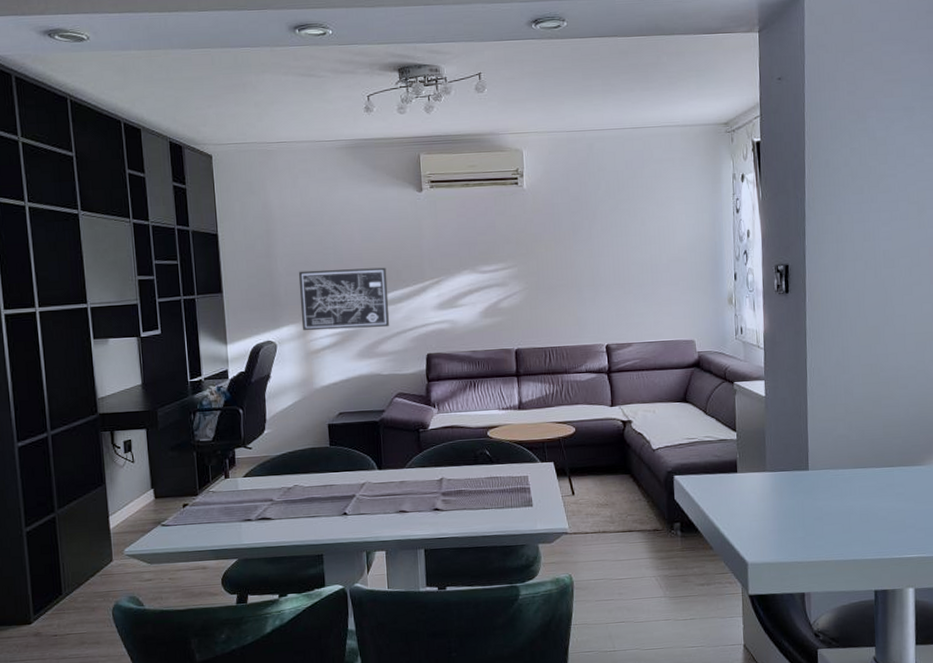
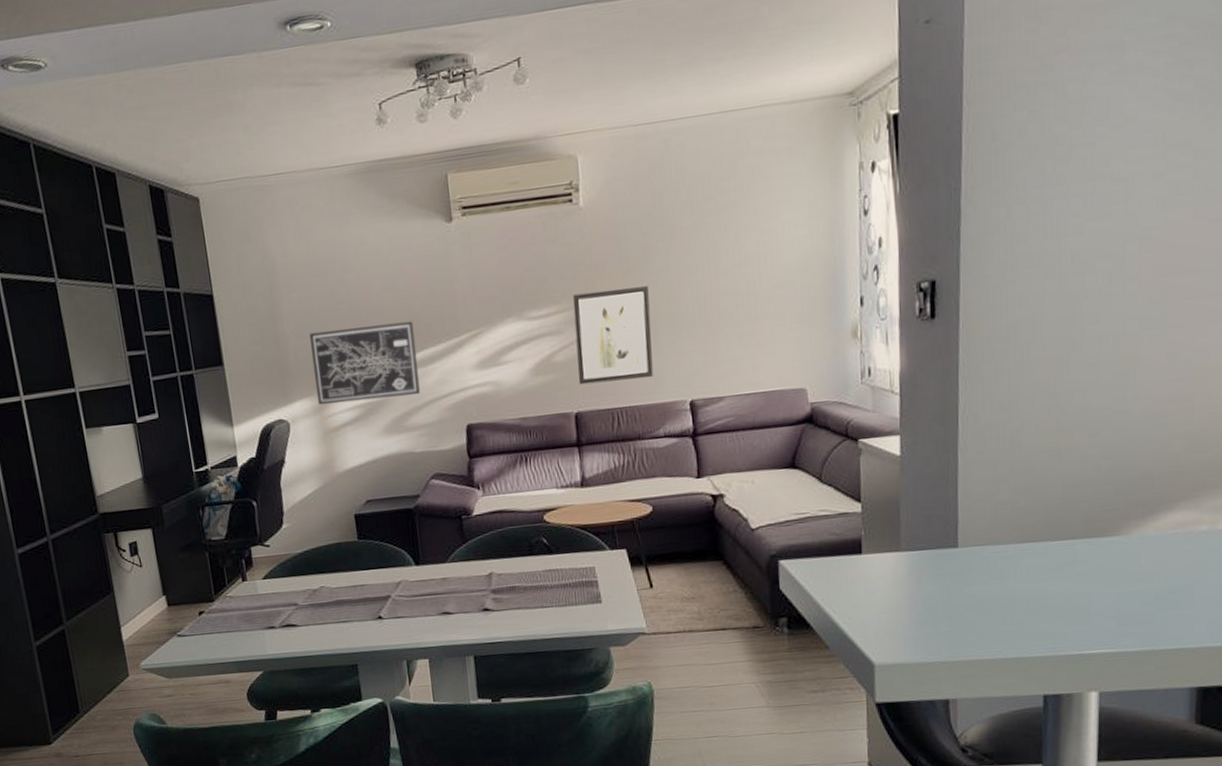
wall art: none [516,253,578,327] -> present [572,286,654,385]

